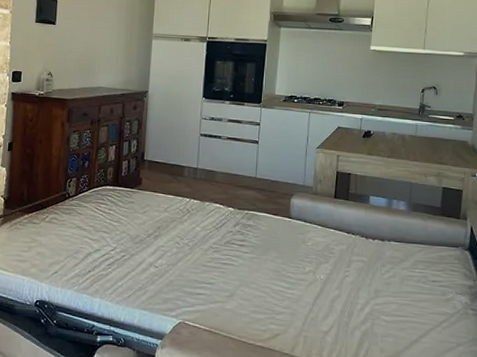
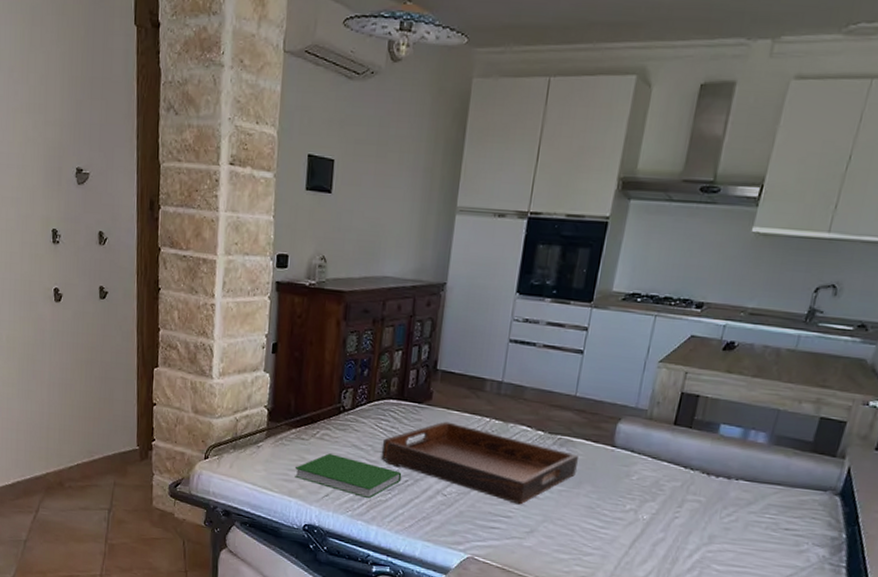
hardcover book: none [27,235,120,274] -> present [295,453,402,499]
serving tray: none [101,203,263,272] -> present [381,421,578,505]

